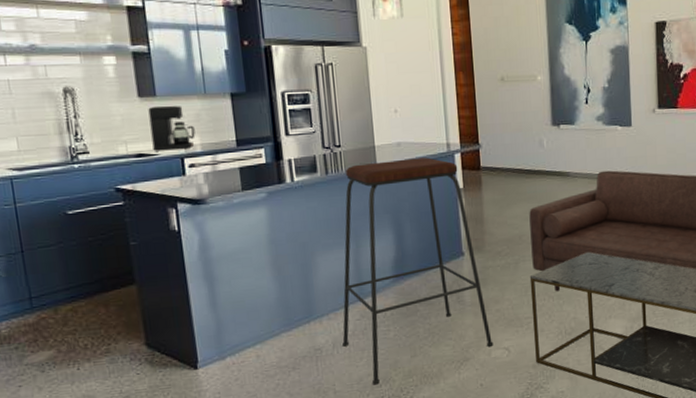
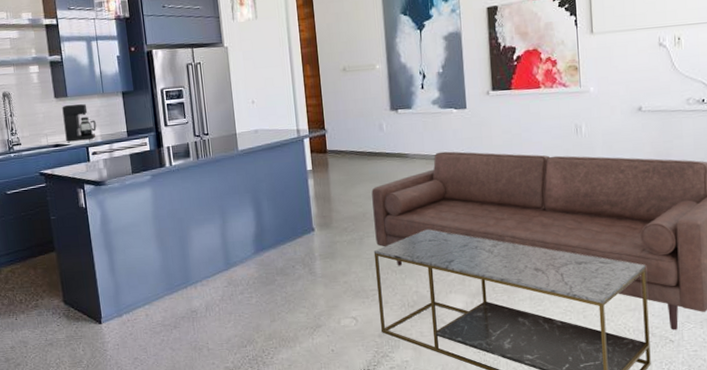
bar stool: present [342,157,494,385] -> none [213,142,343,345]

